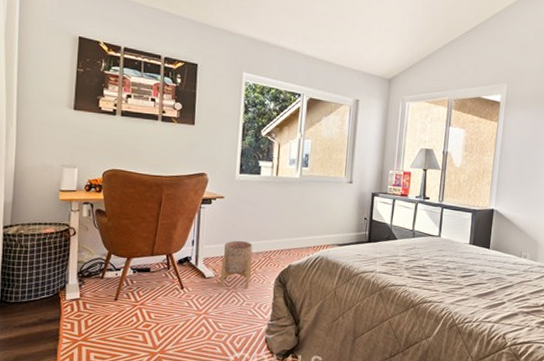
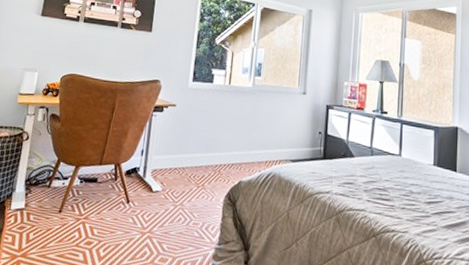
planter: present [220,240,253,289] -> none [167,151,203,207]

